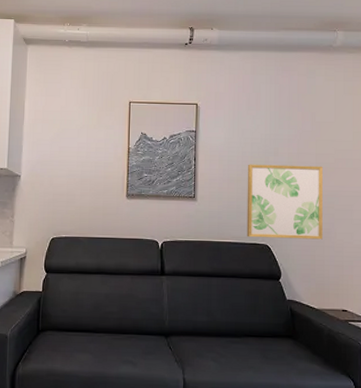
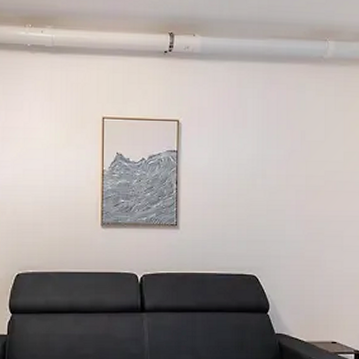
wall art: present [246,164,323,240] -> none [233,187,312,268]

